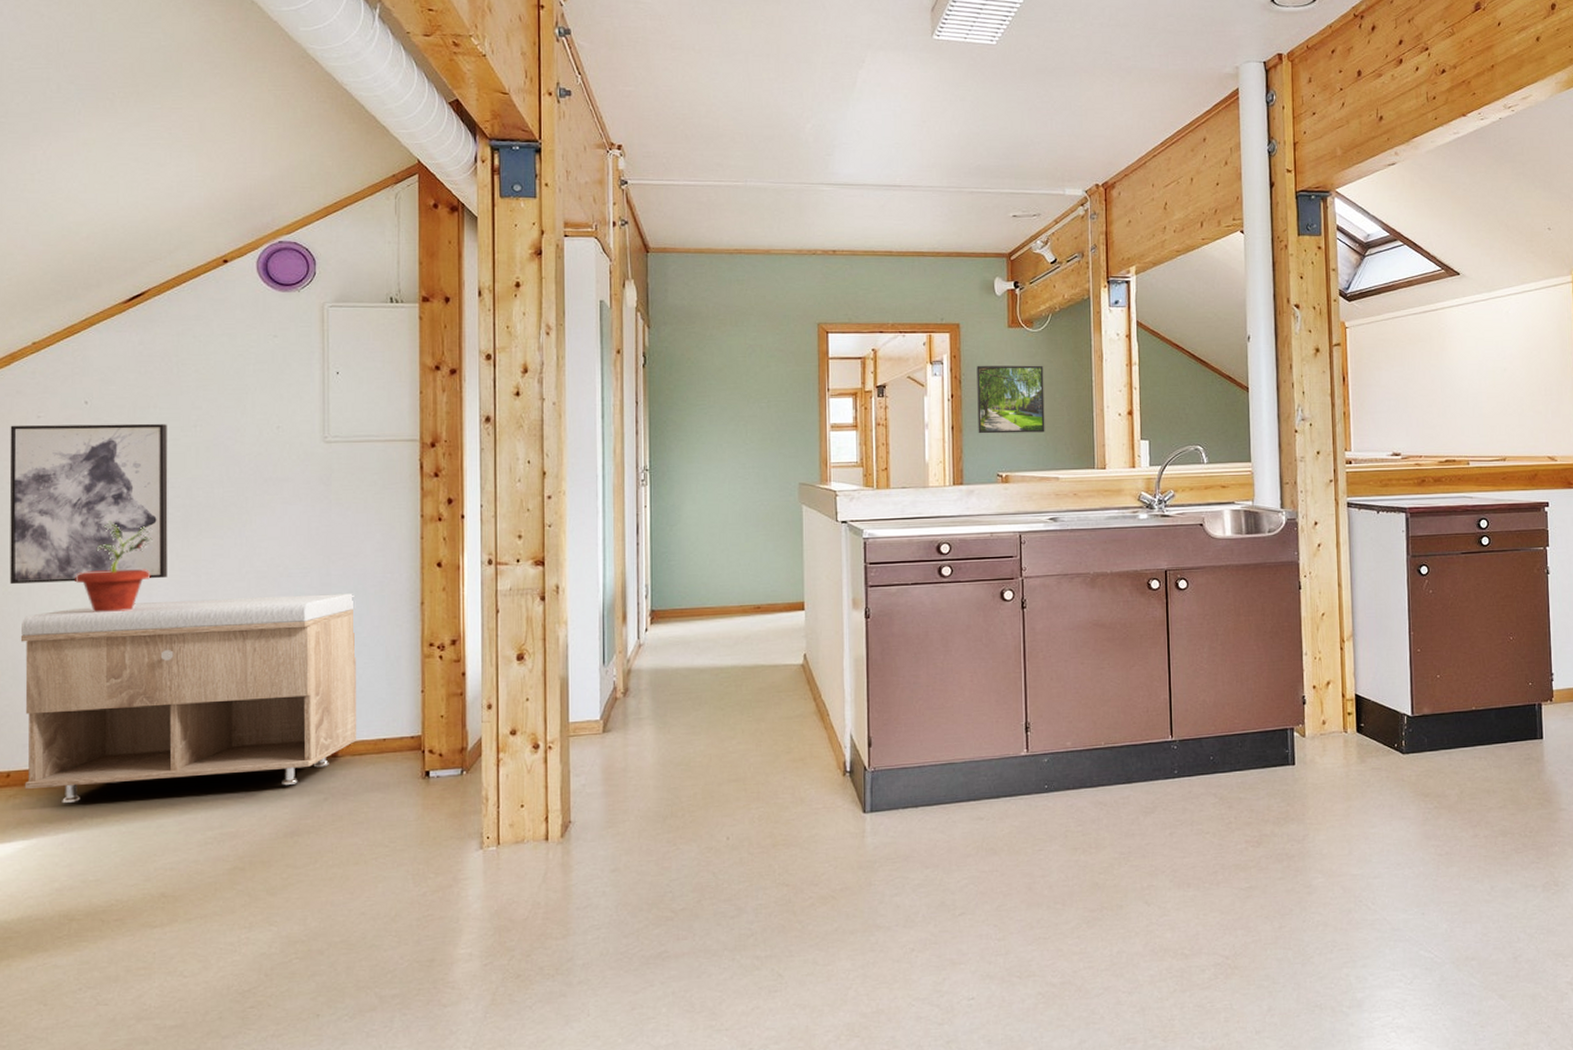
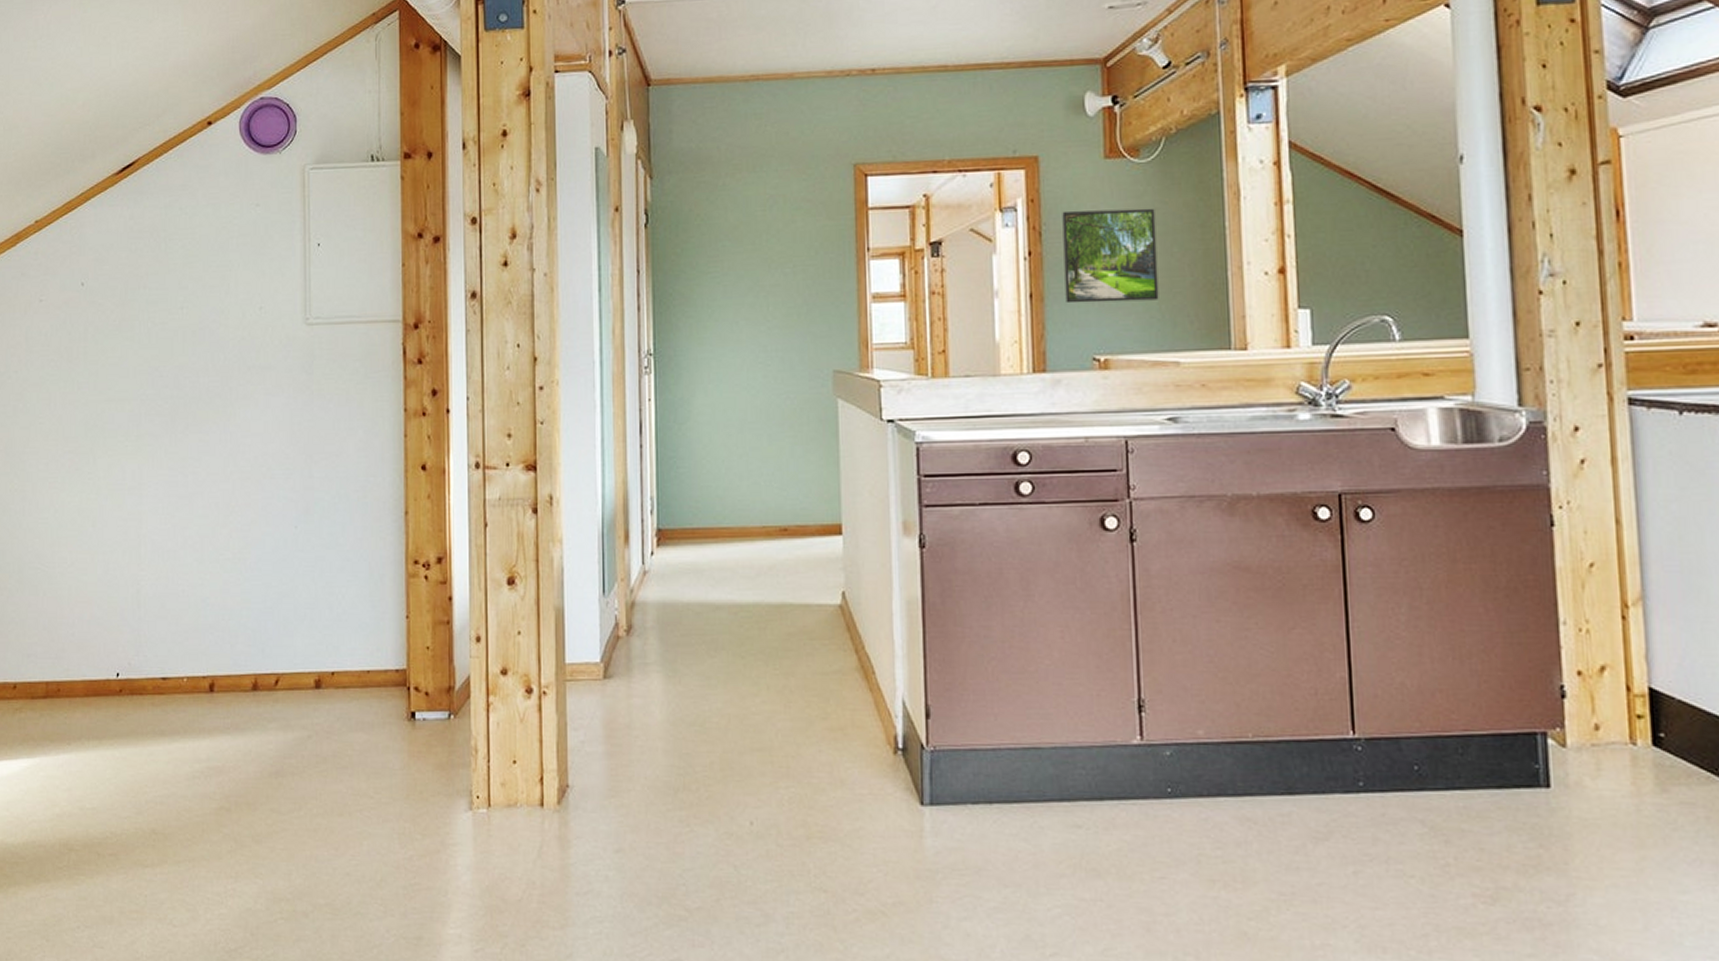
wall art: present [9,423,168,584] -> none [15,306,157,480]
storage bench: present [20,593,357,804] -> none [25,499,341,722]
potted plant: present [75,521,153,612] -> none [73,413,143,513]

